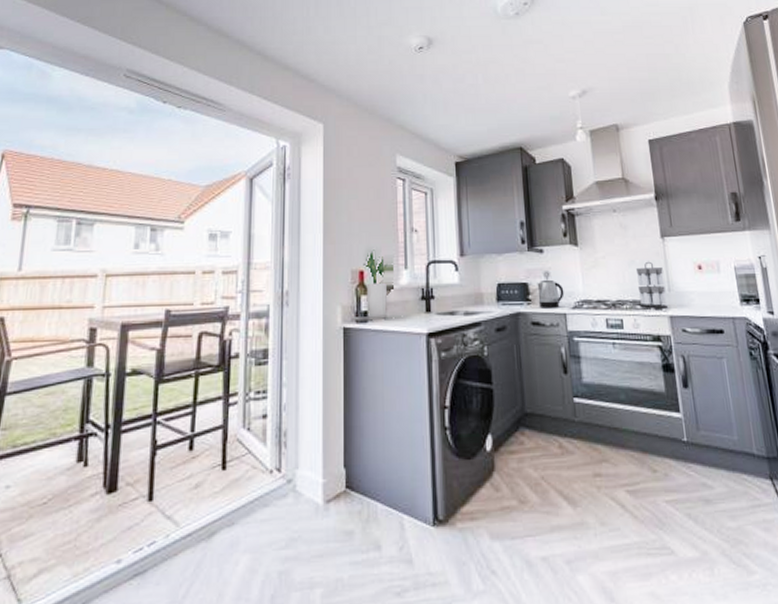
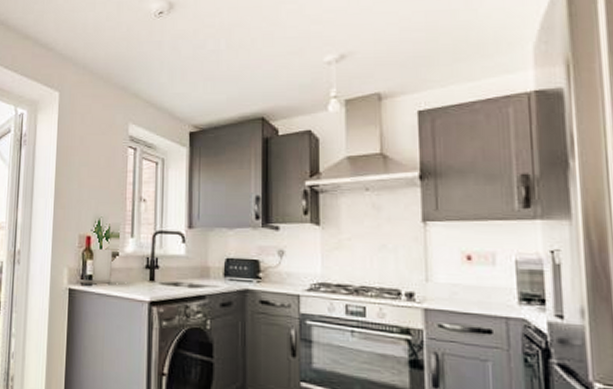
kettle: present [537,279,564,308] -> none [269,258,300,289]
spice rack: present [635,261,669,310] -> none [387,246,424,301]

